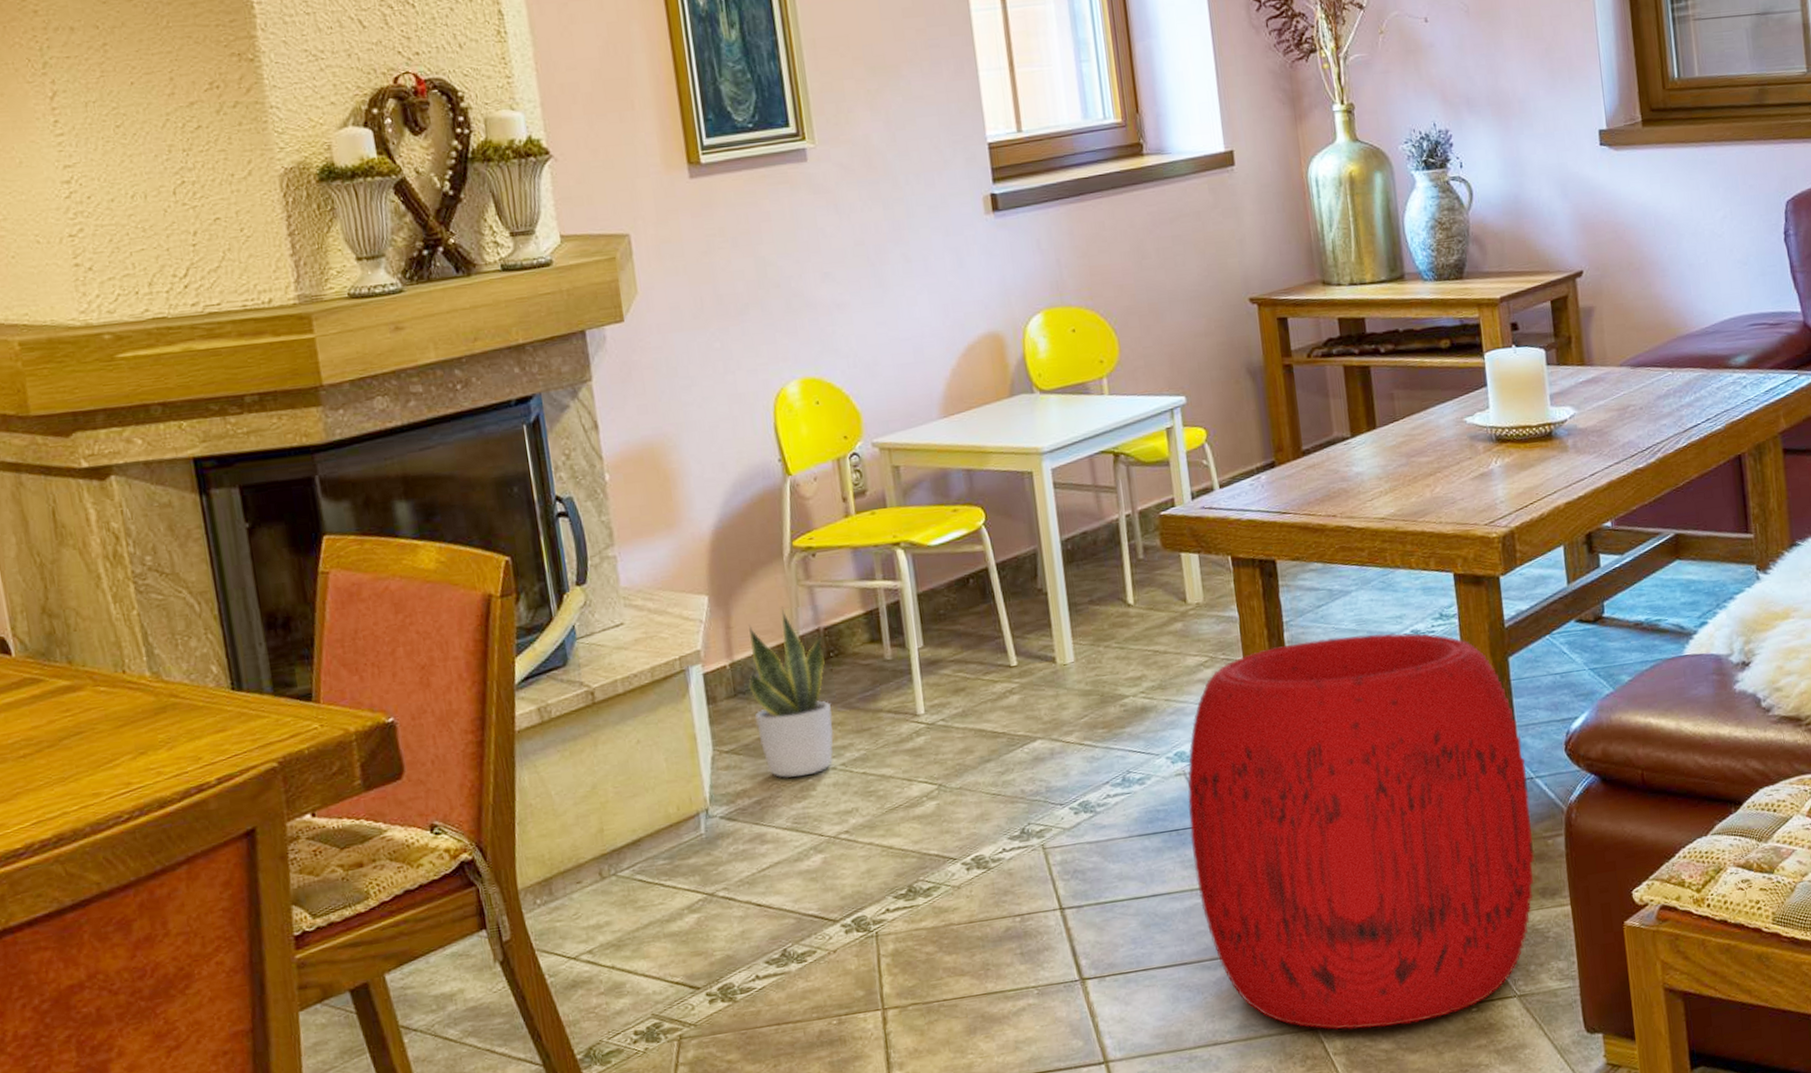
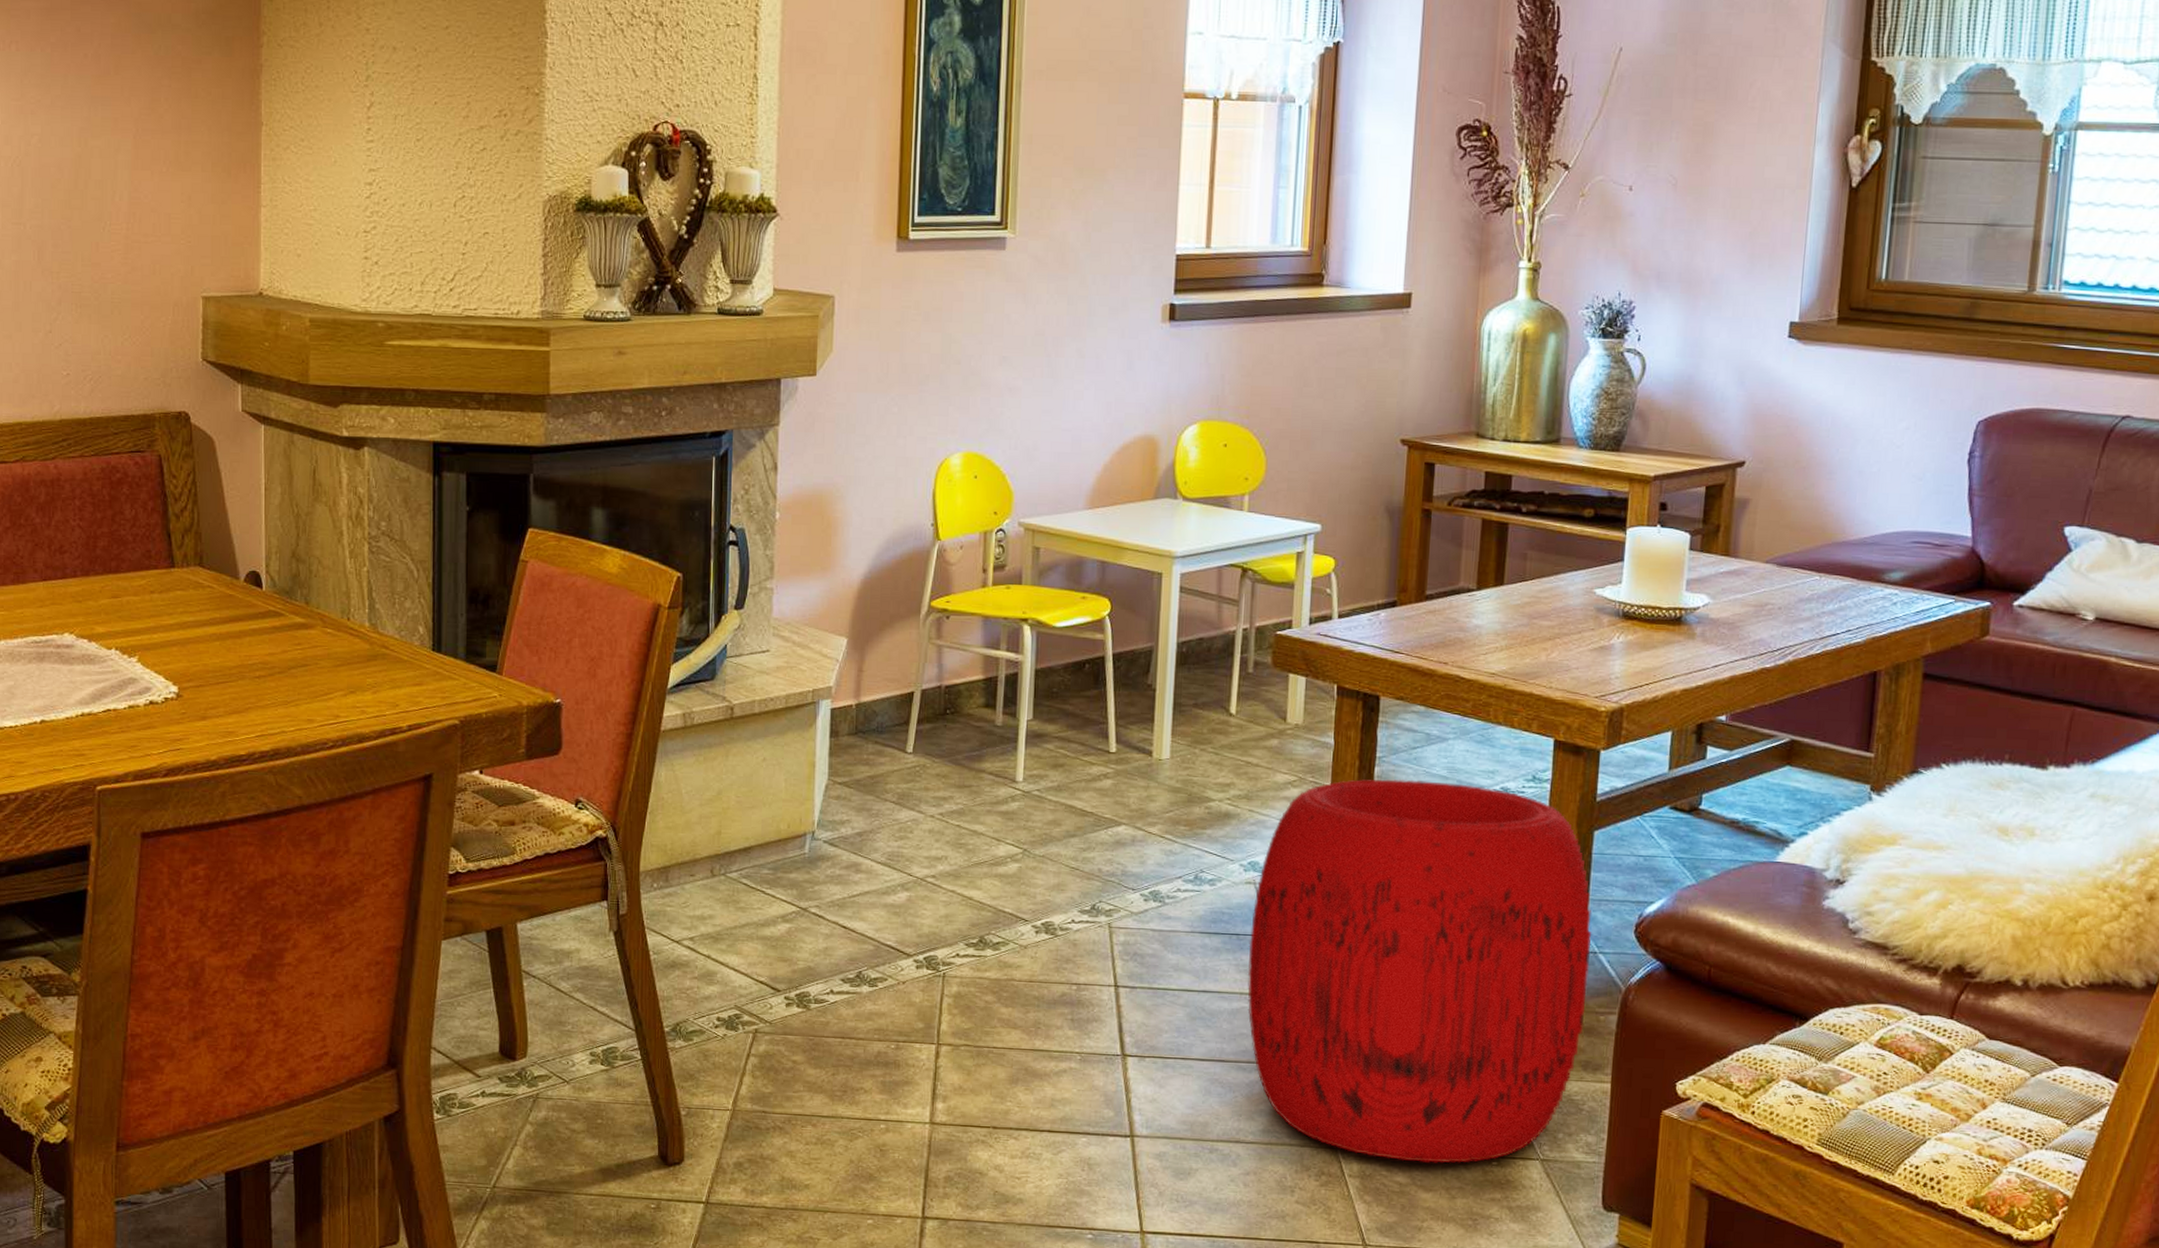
potted plant: present [748,606,834,778] -> none [869,660,941,818]

